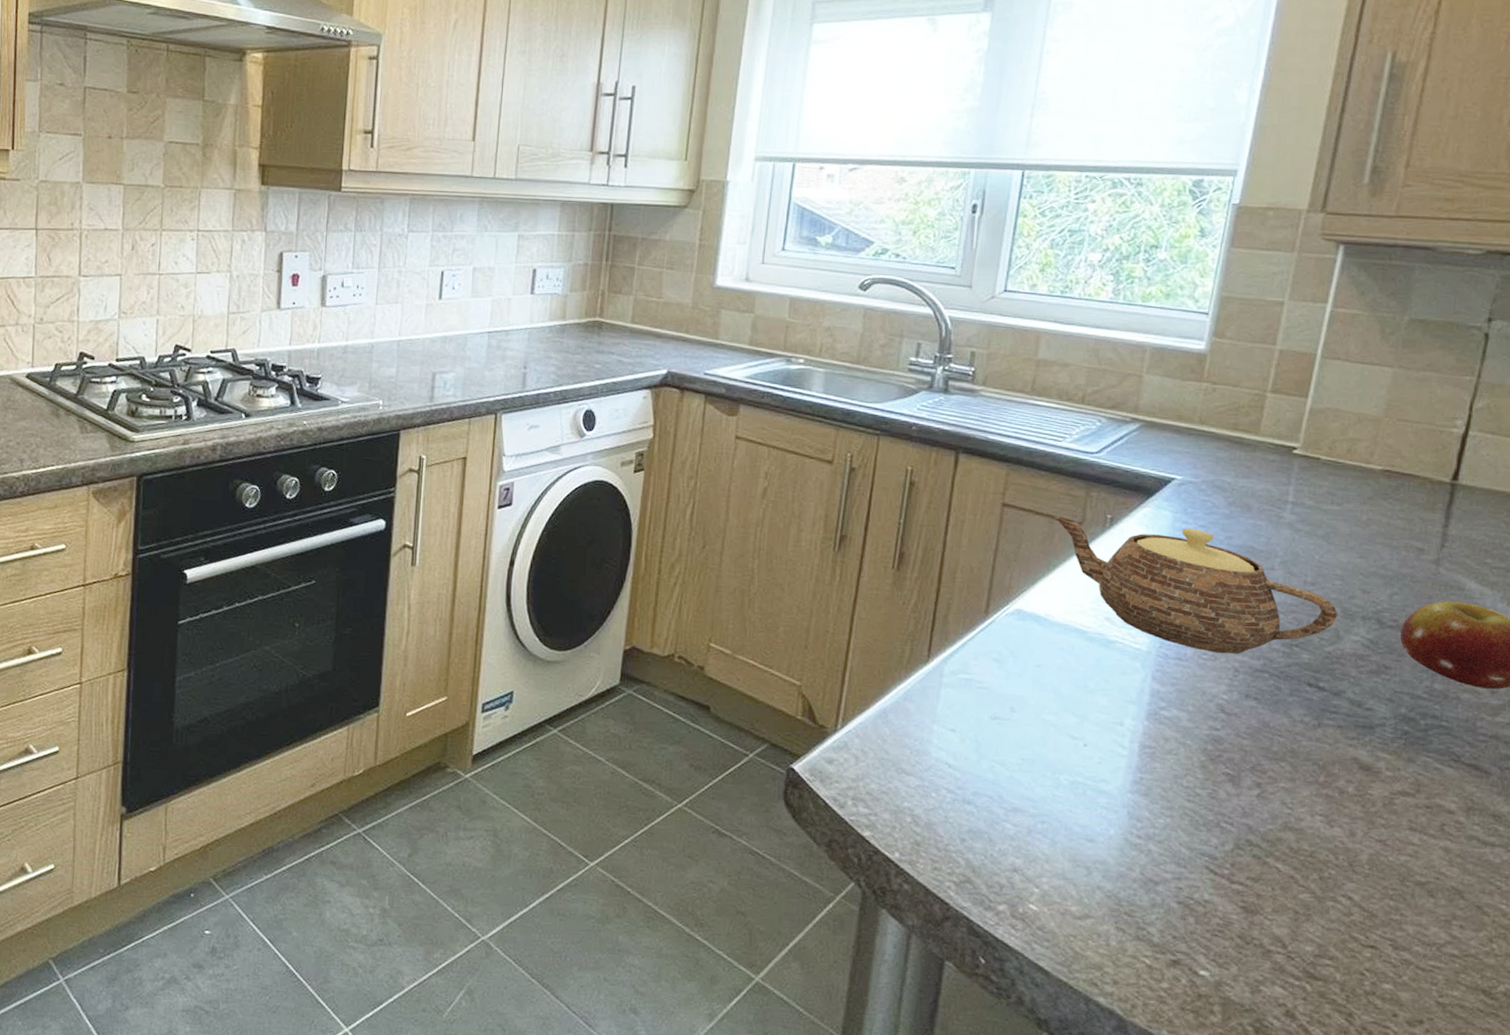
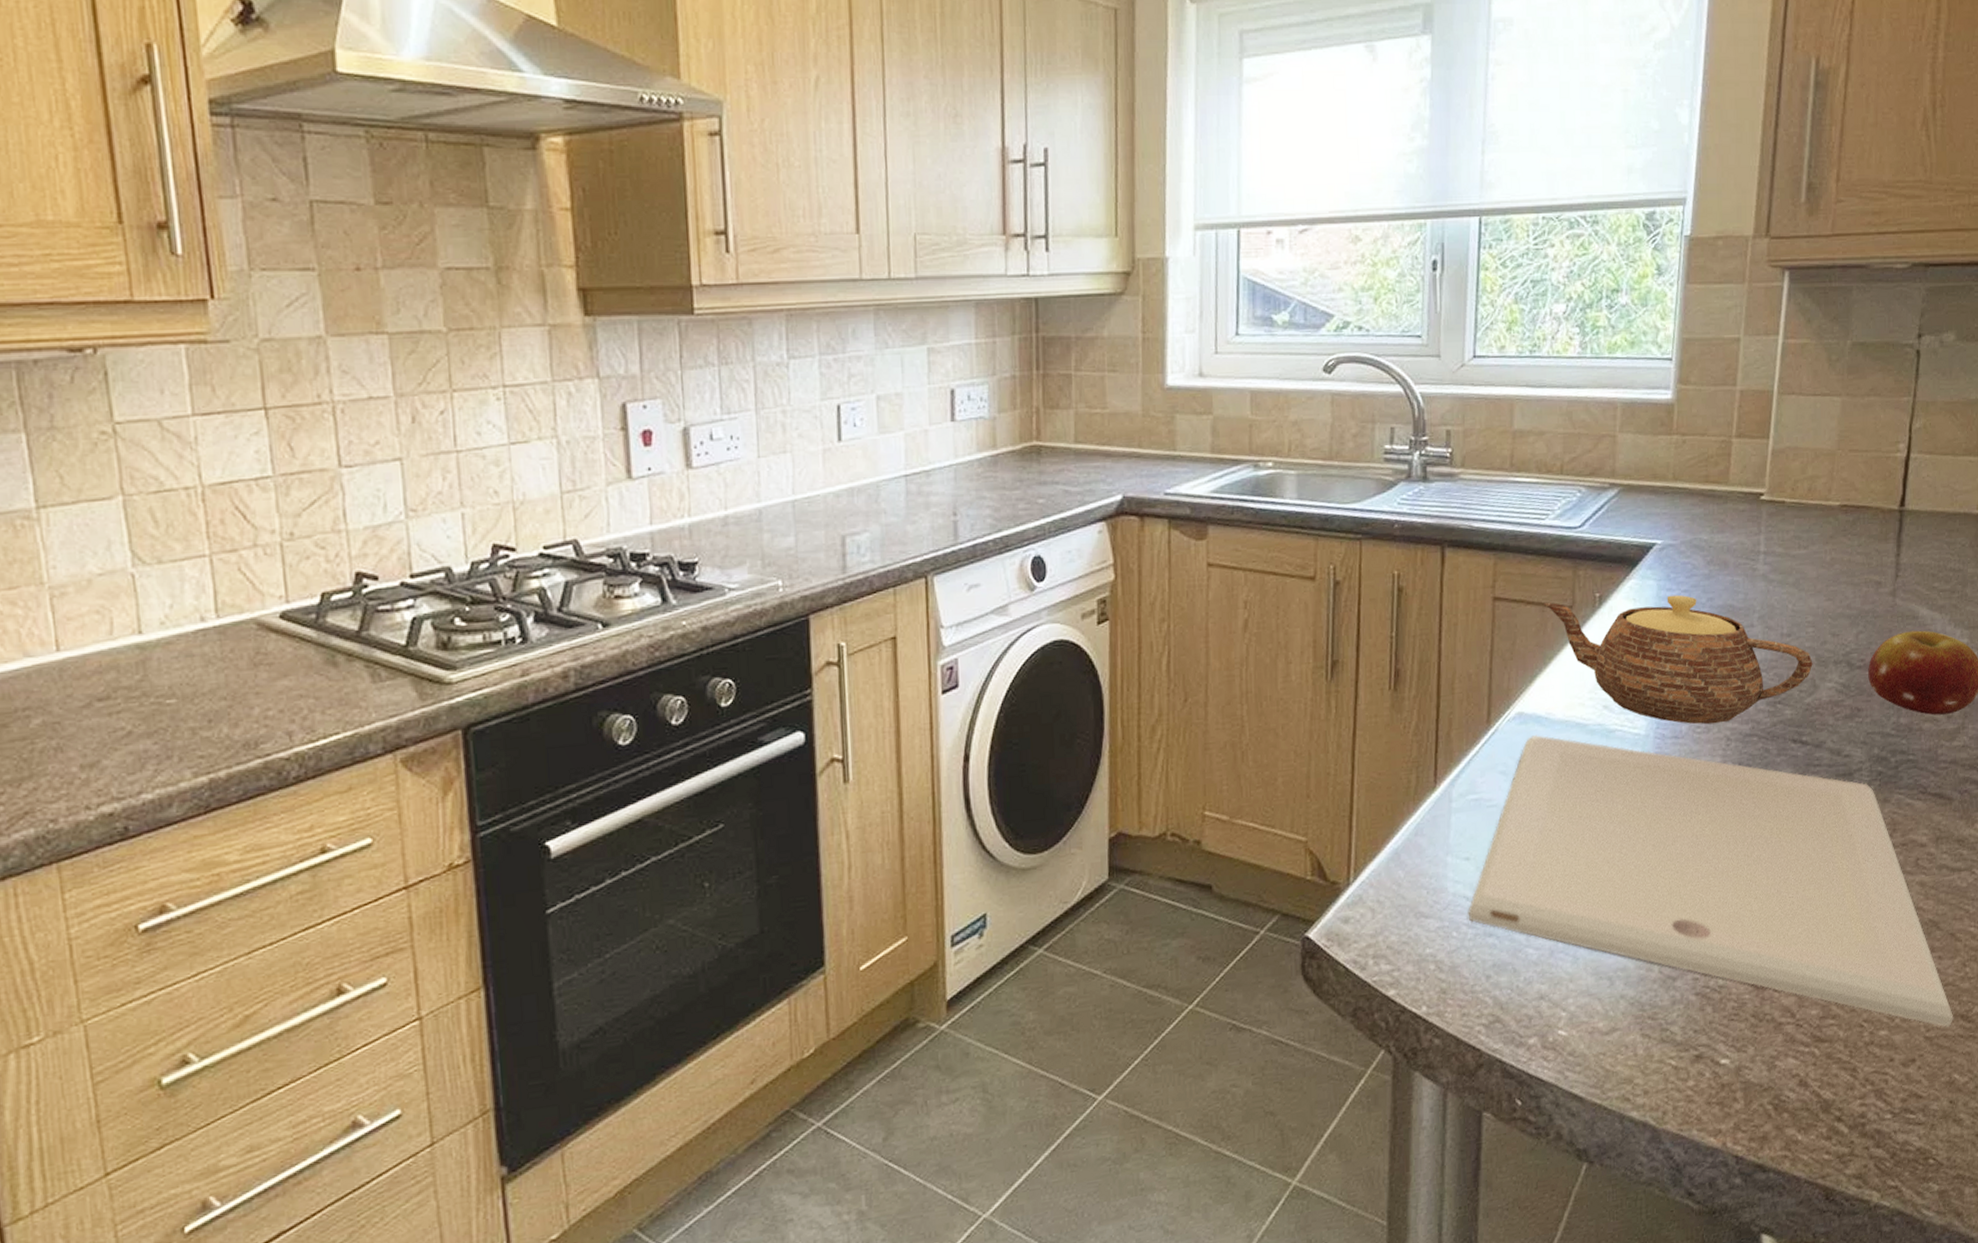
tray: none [948,632,1474,999] -> present [1468,735,1954,1028]

